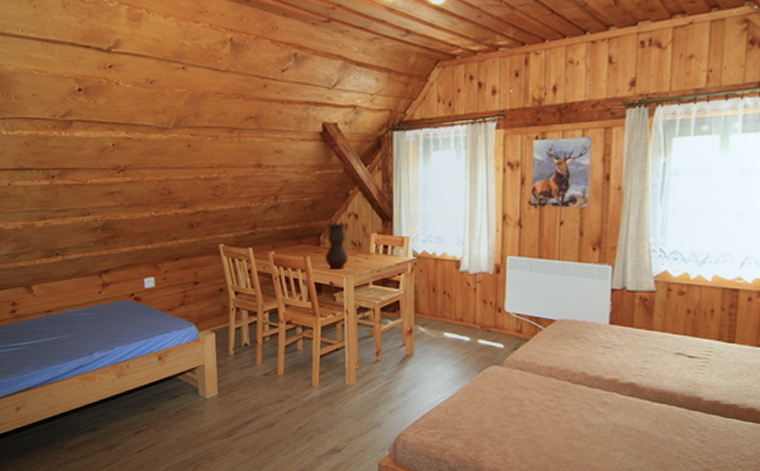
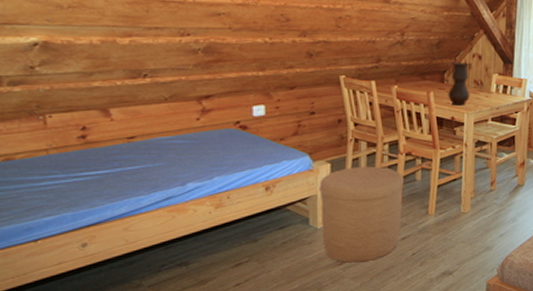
basket: none [206,335,286,435] -> present [319,166,404,263]

